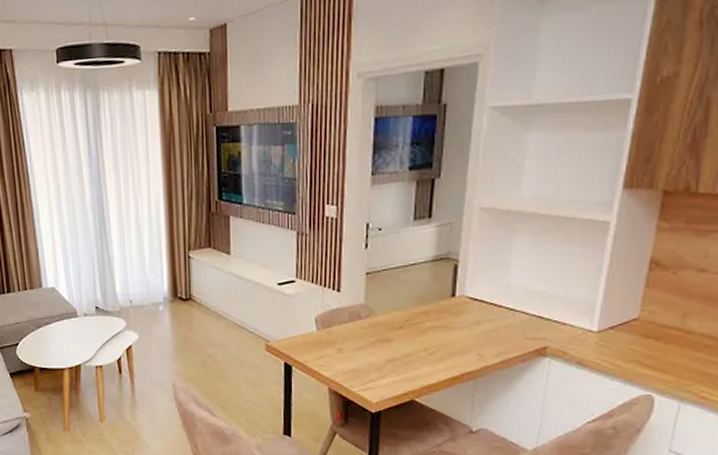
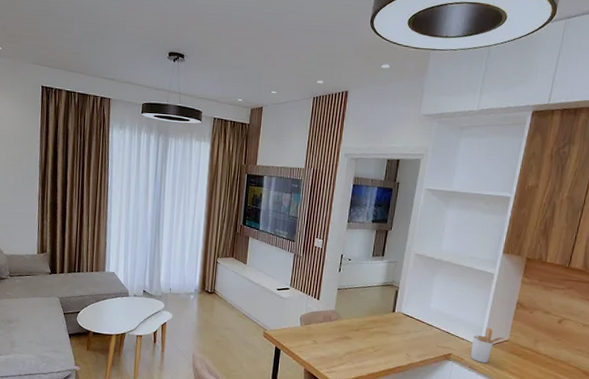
utensil holder: none [579,303,633,355] -> present [471,328,505,363]

